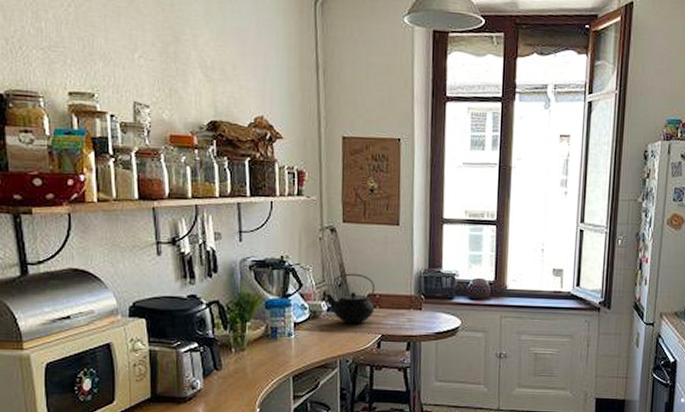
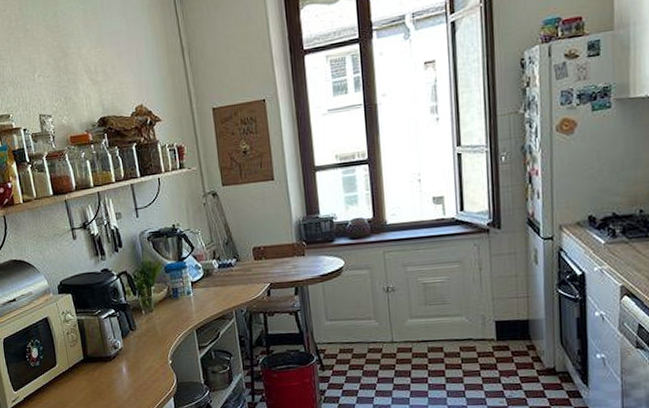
teapot: present [325,273,375,324] -> none [214,230,261,277]

